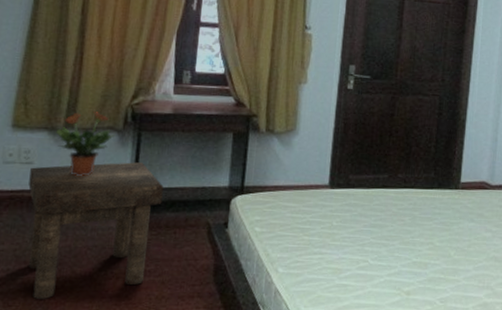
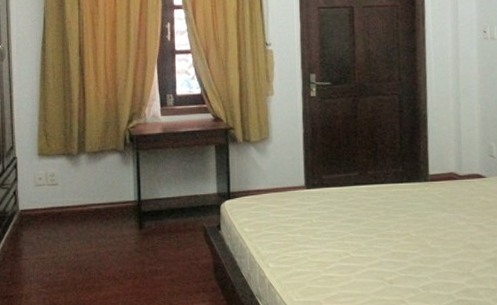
stool: present [28,162,164,299] -> none [56,177,163,298]
potted plant: present [56,112,116,176] -> none [72,137,119,192]

